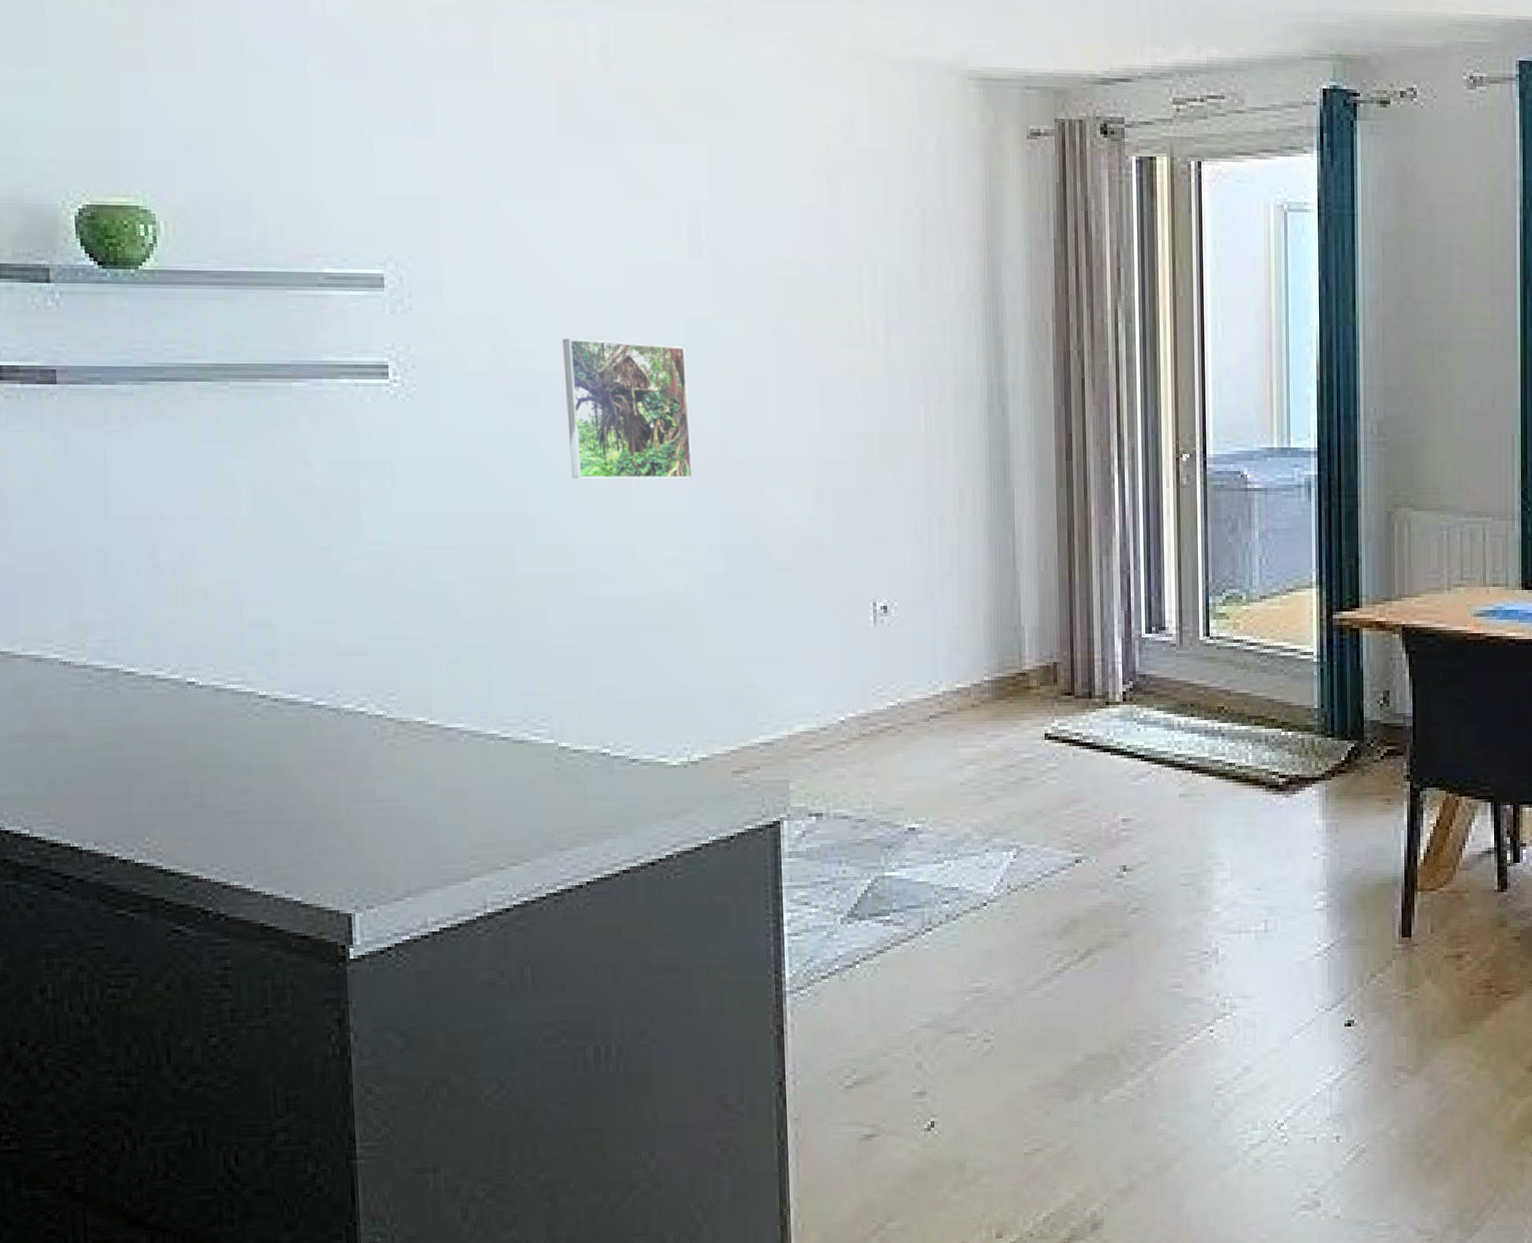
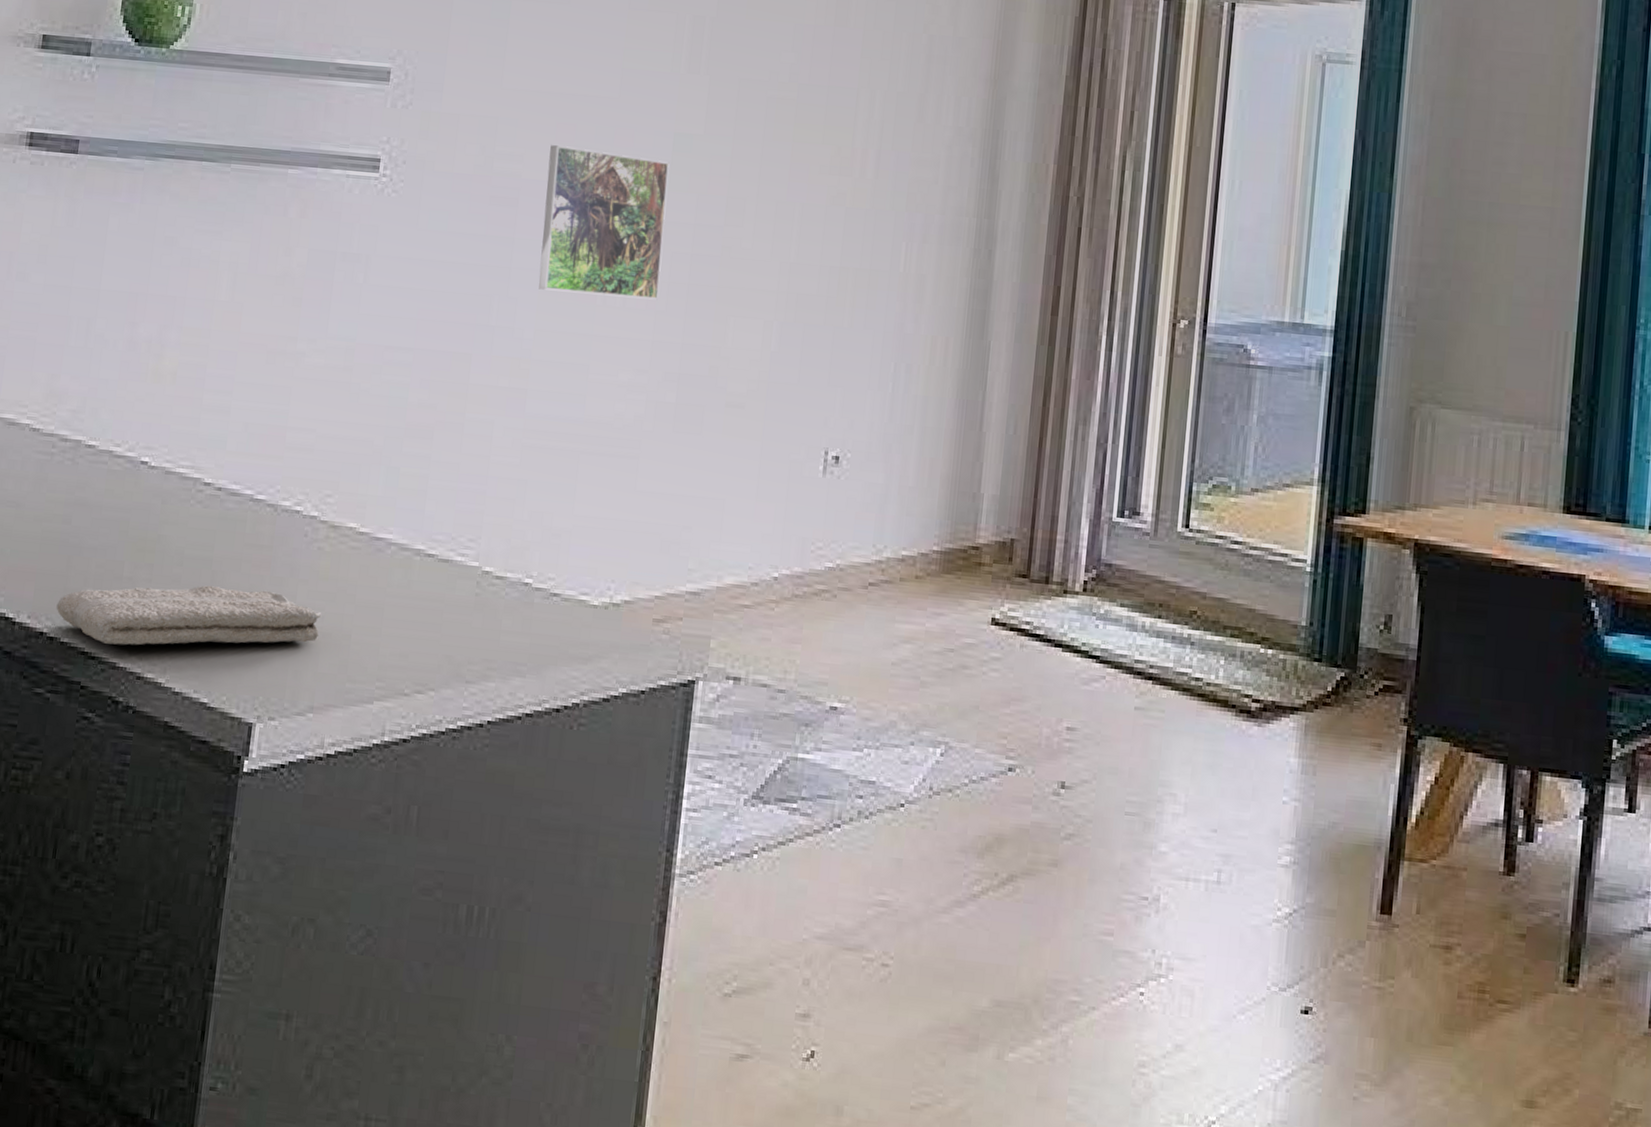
washcloth: none [123,790,404,859] -> present [56,585,322,646]

